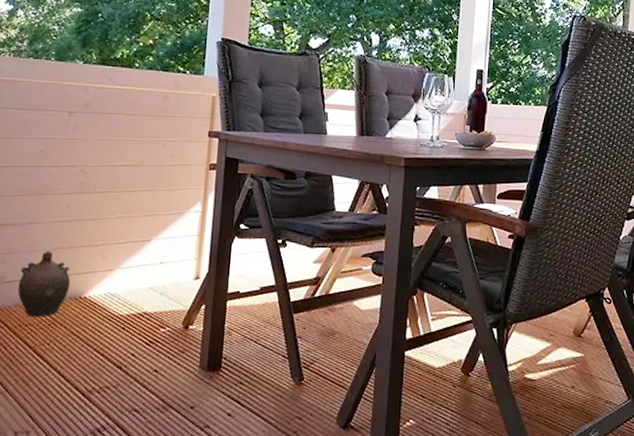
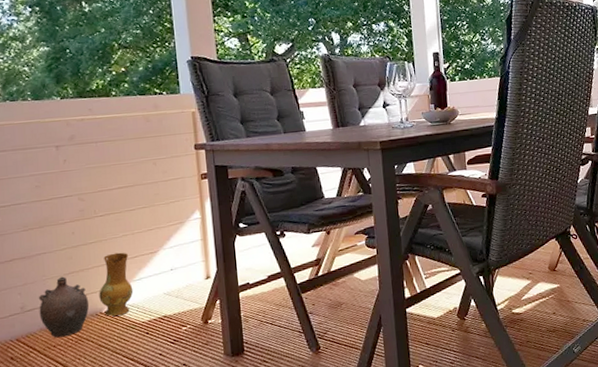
ceramic jug: none [81,234,120,303] -> present [99,252,133,316]

